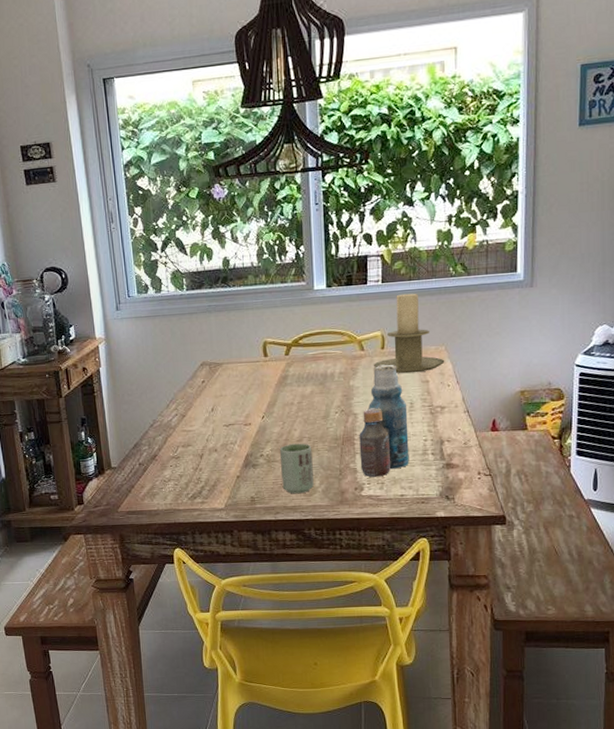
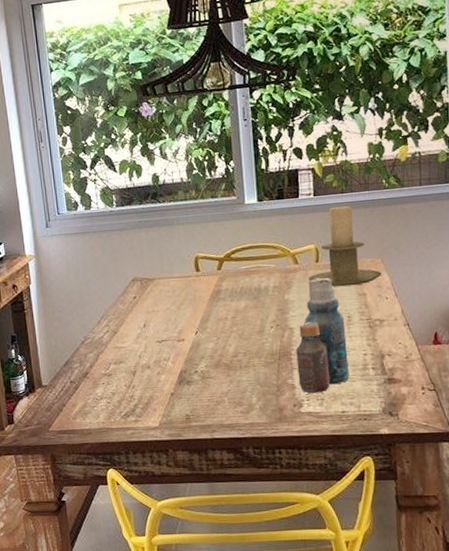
cup: present [279,443,314,494] -> none [214,359,251,412]

